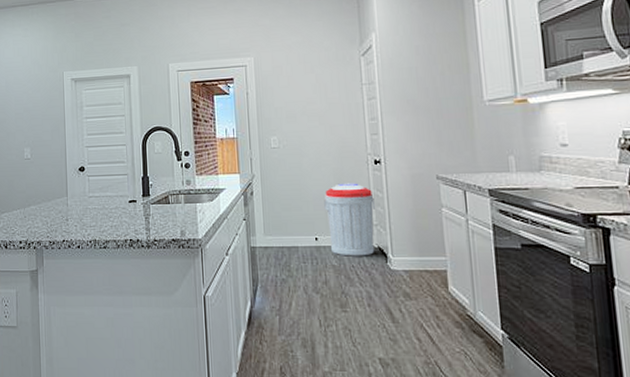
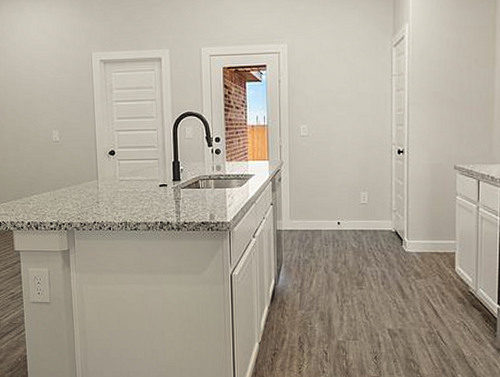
trash can: present [324,183,375,256] -> none [348,171,395,239]

